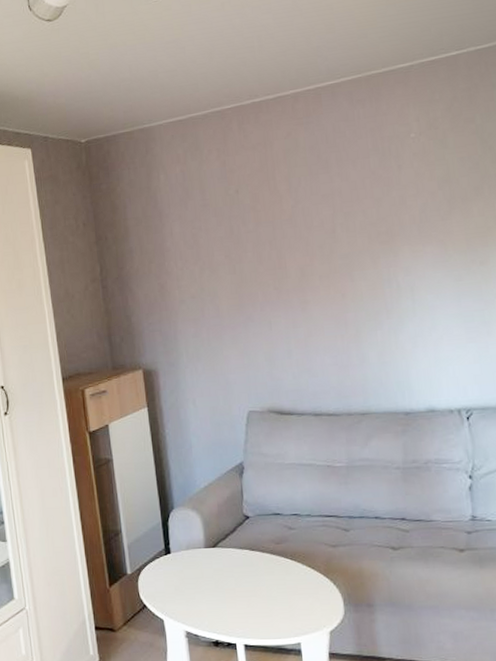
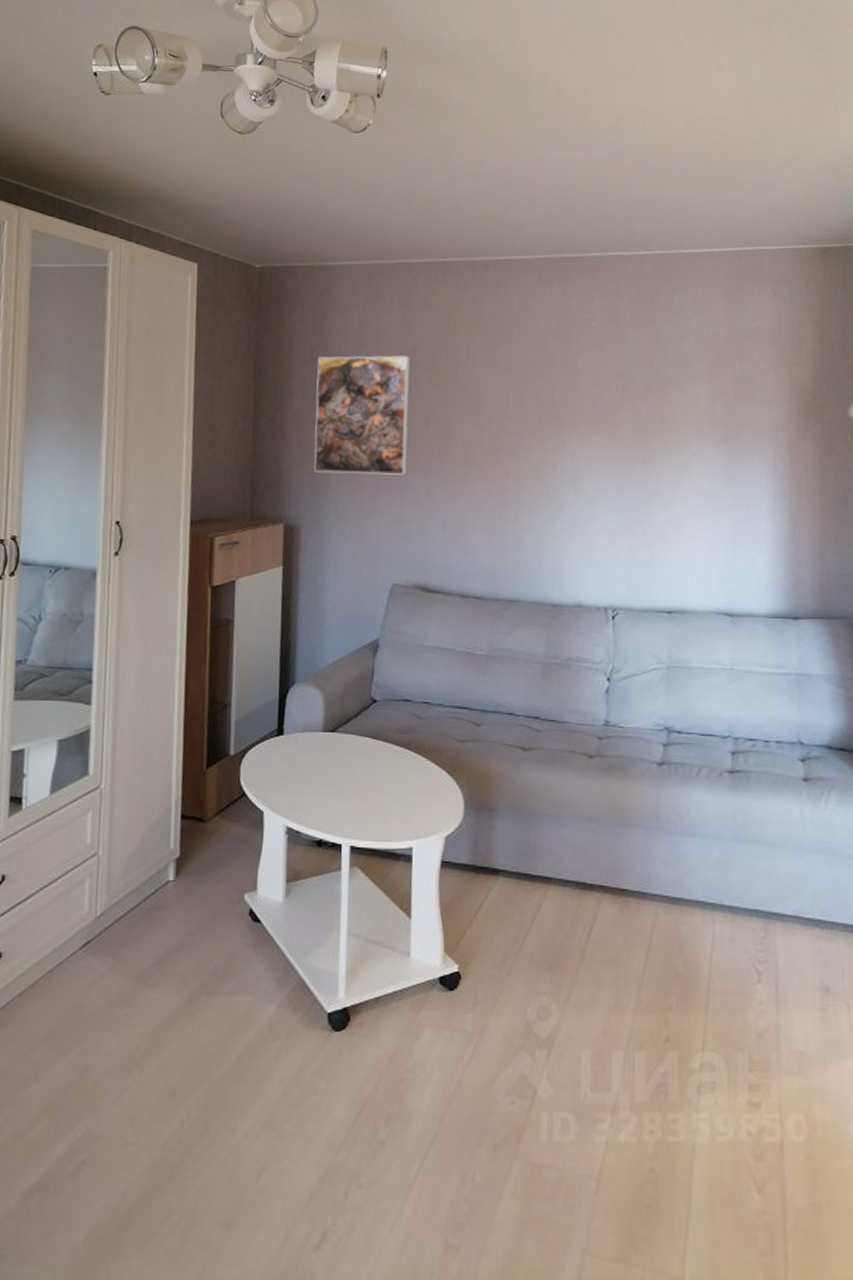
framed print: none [150,199,247,320] -> present [314,355,410,475]

